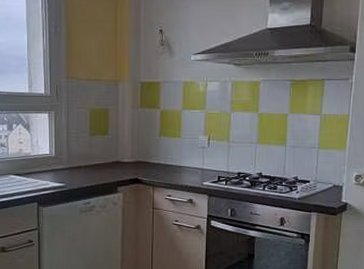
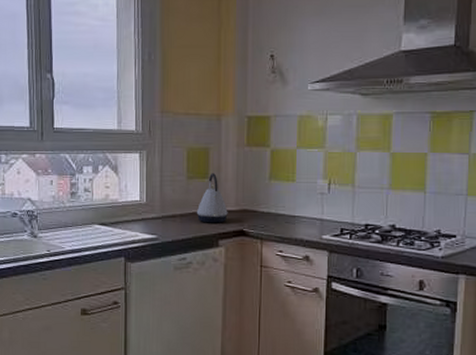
kettle: none [98,130,125,173] -> present [196,173,228,223]

